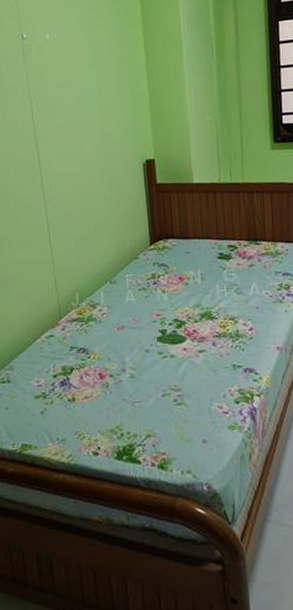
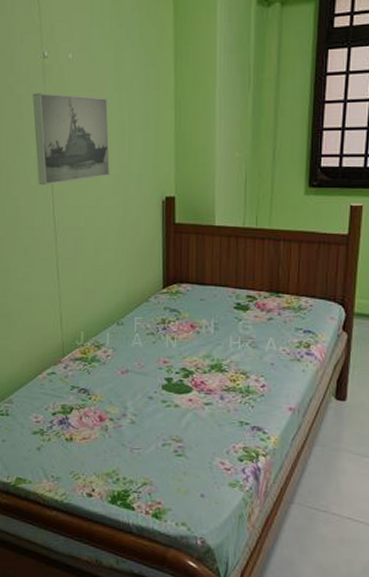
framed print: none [15,71,93,157] -> present [33,93,111,186]

